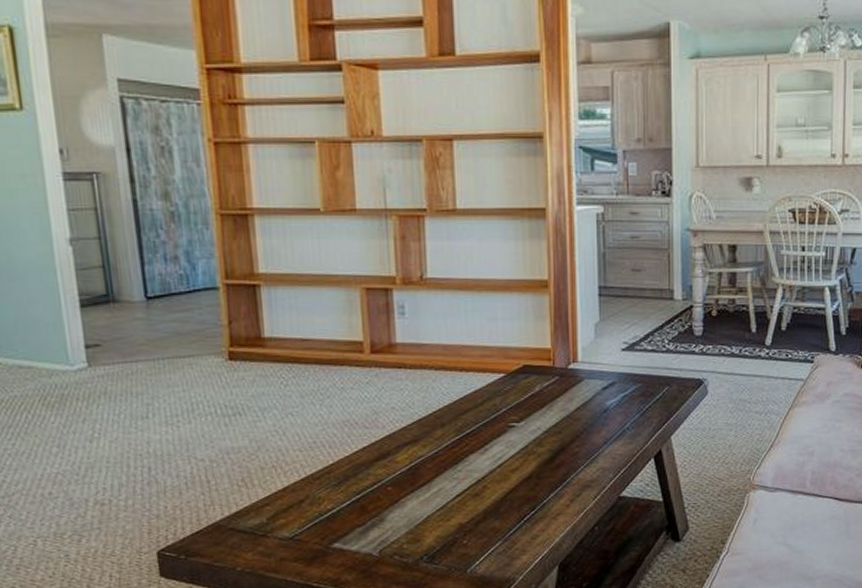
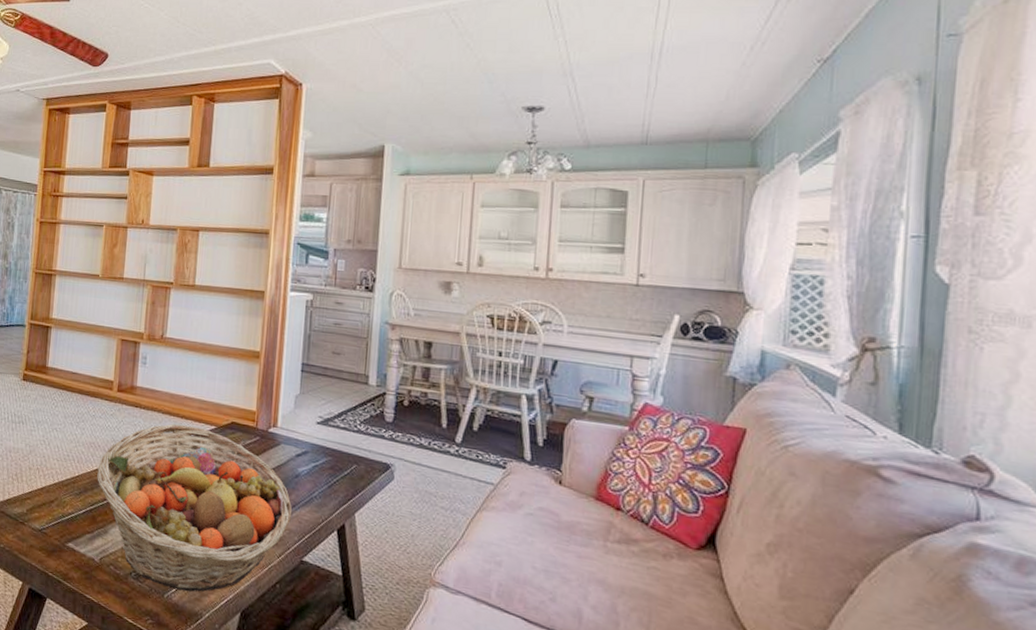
fruit basket: none [359,378,604,562] -> present [97,424,293,592]

